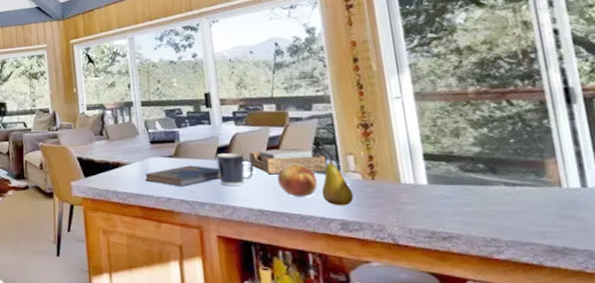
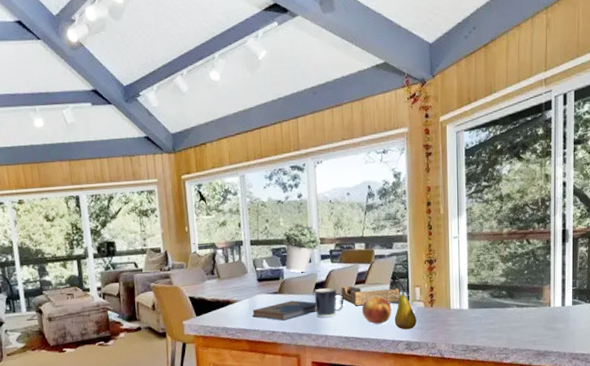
potted plant: none [176,83,222,136] -> present [282,223,321,273]

